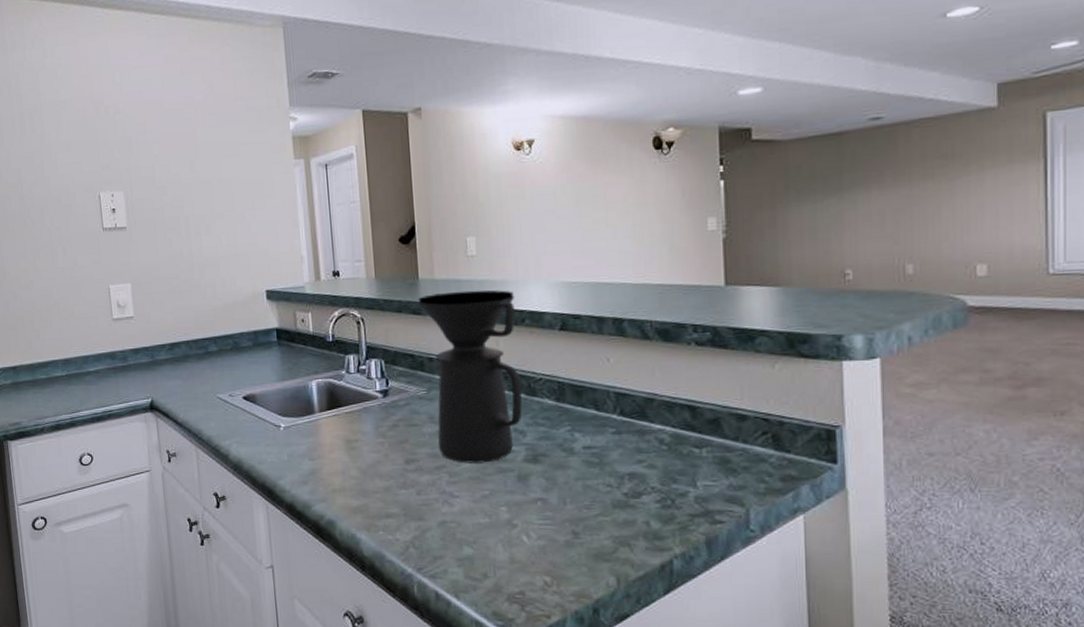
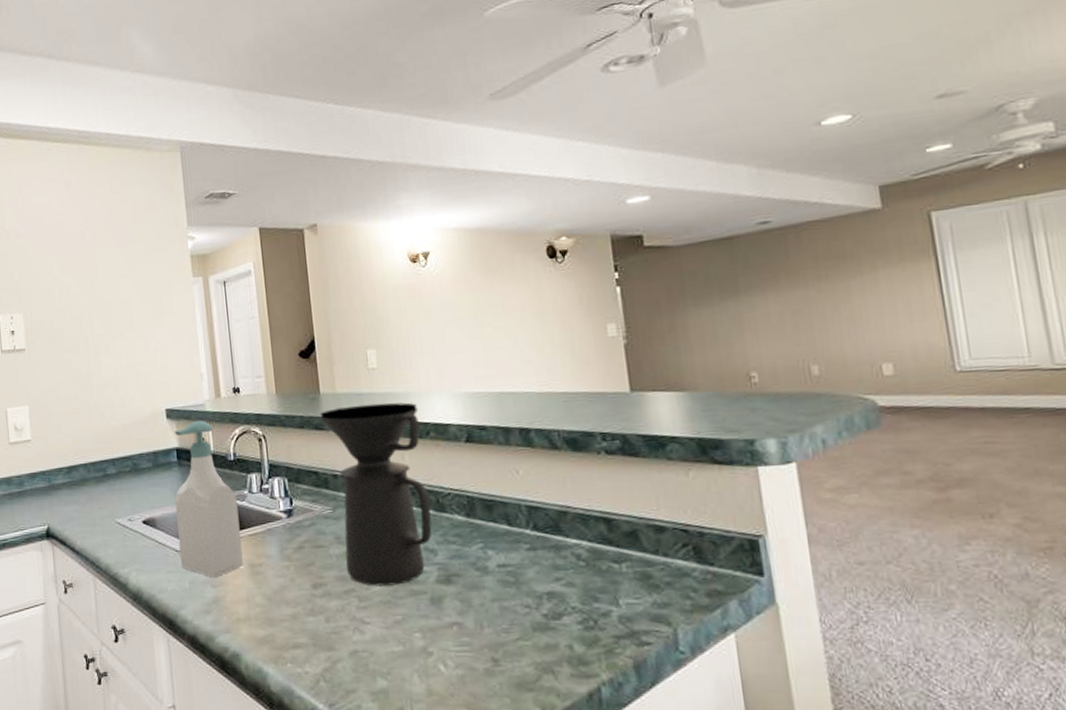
soap bottle: none [274,301,340,452] -> present [174,420,244,578]

